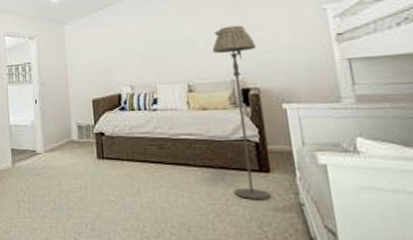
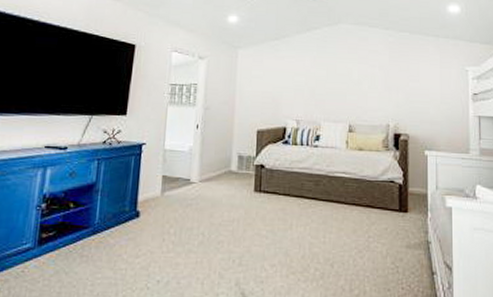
floor lamp: present [212,25,271,200] -> none [374,74,410,238]

